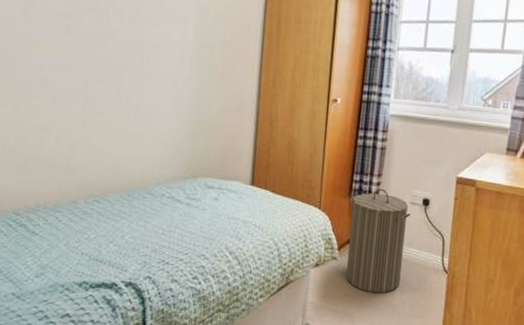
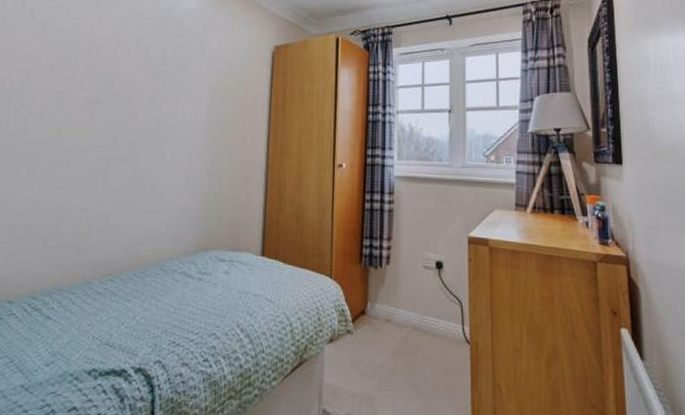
laundry hamper: present [345,188,410,293] -> none [361,252,424,370]

